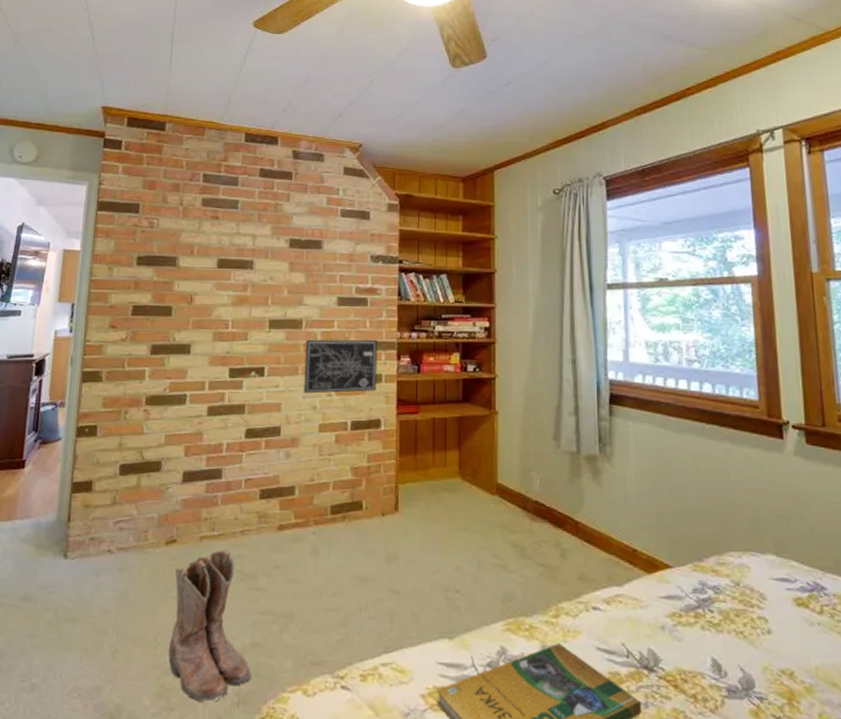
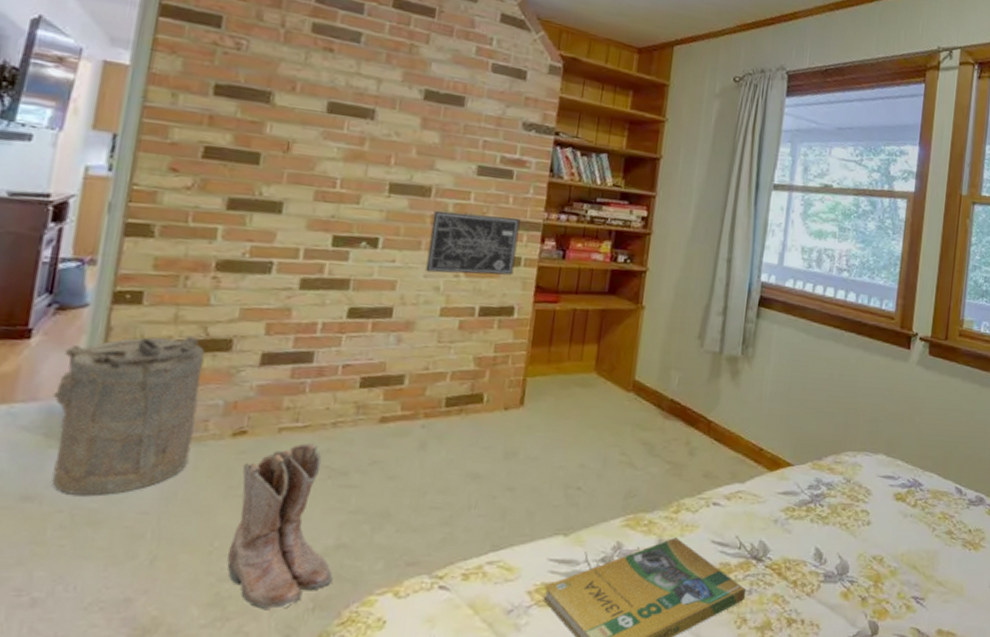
laundry hamper: none [40,459,142,596] -> present [52,335,205,495]

